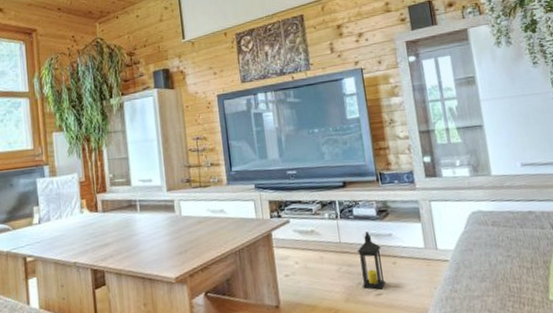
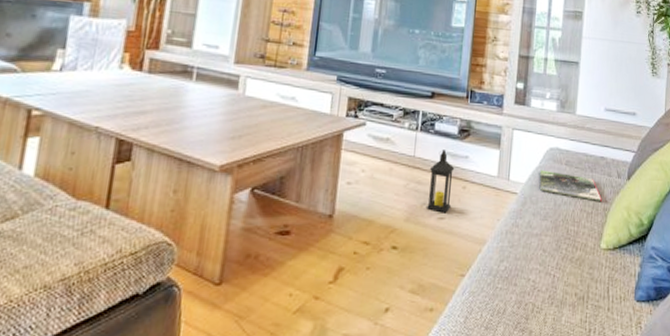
magazine: none [467,234,540,256] -> present [539,169,602,201]

